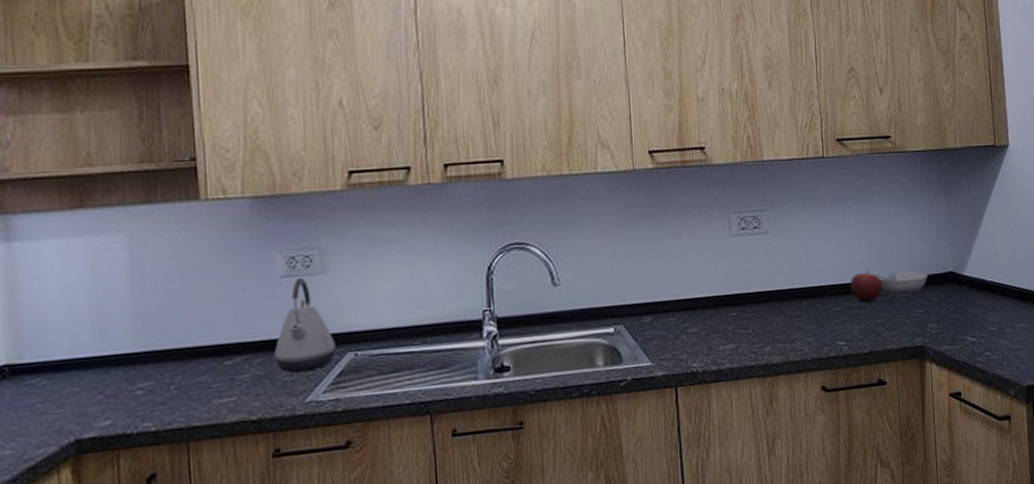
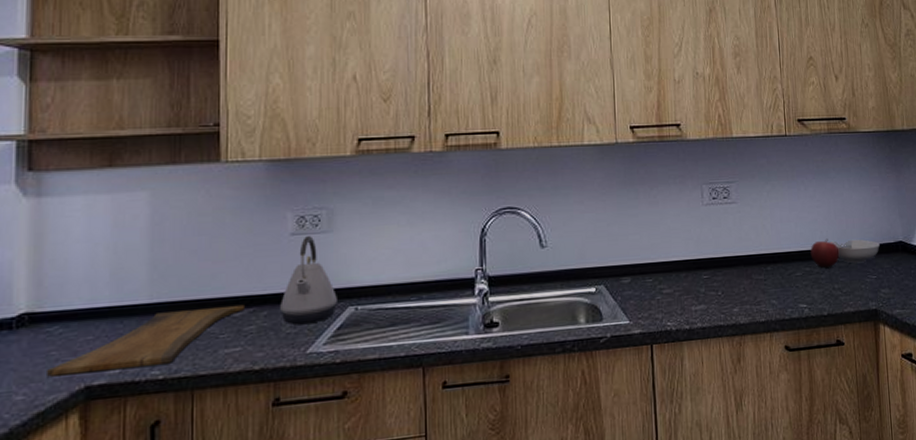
cutting board: none [34,352,237,431] -> present [47,304,244,377]

